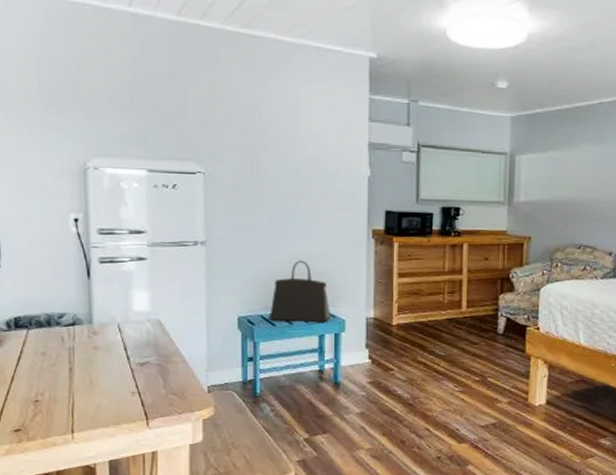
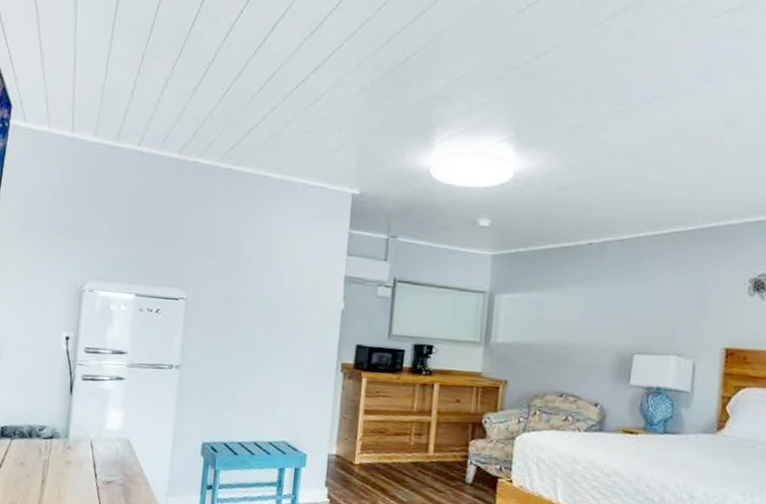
handbag: present [268,260,330,323] -> none [231,389,293,456]

